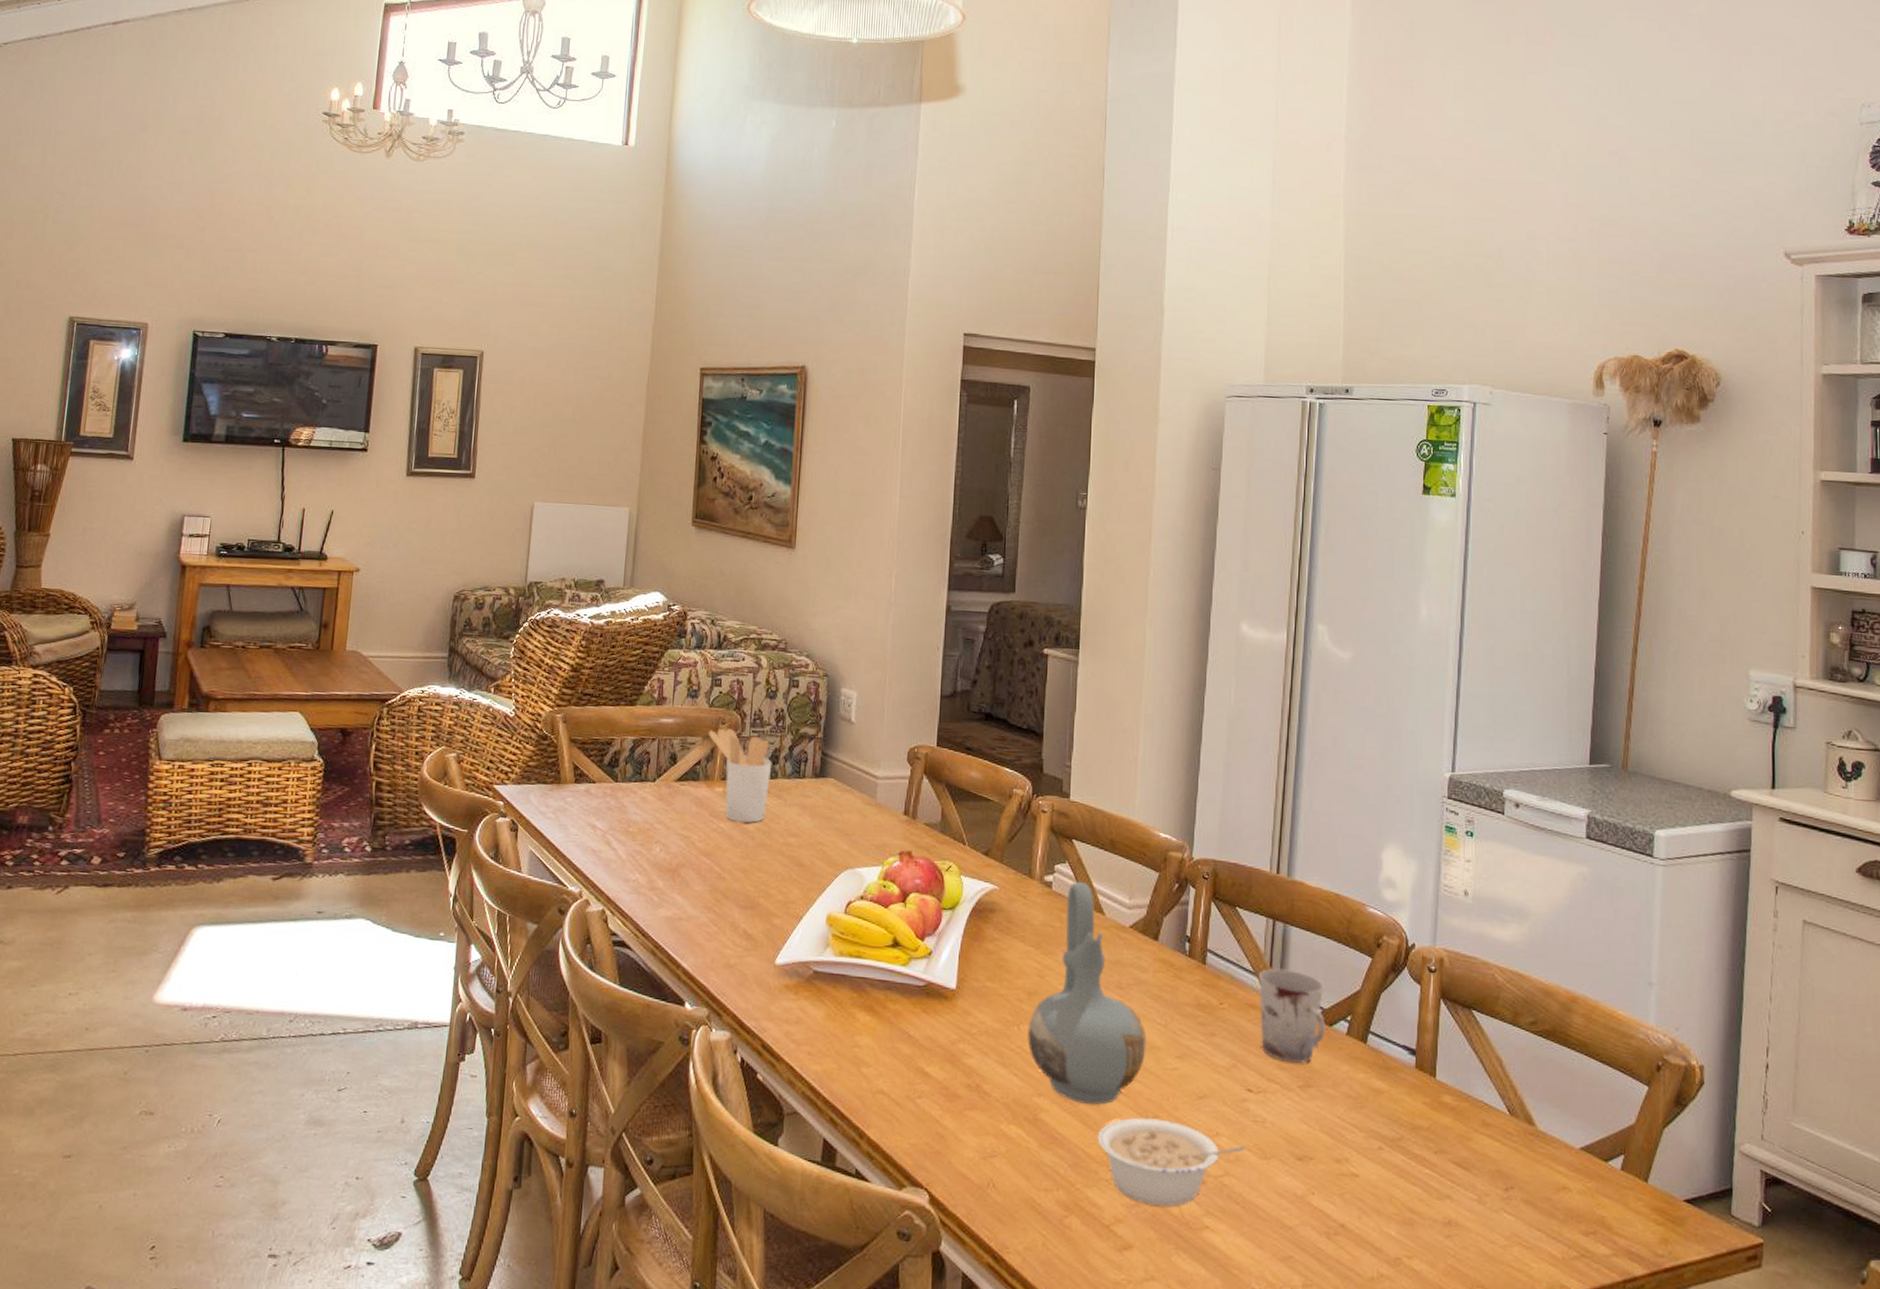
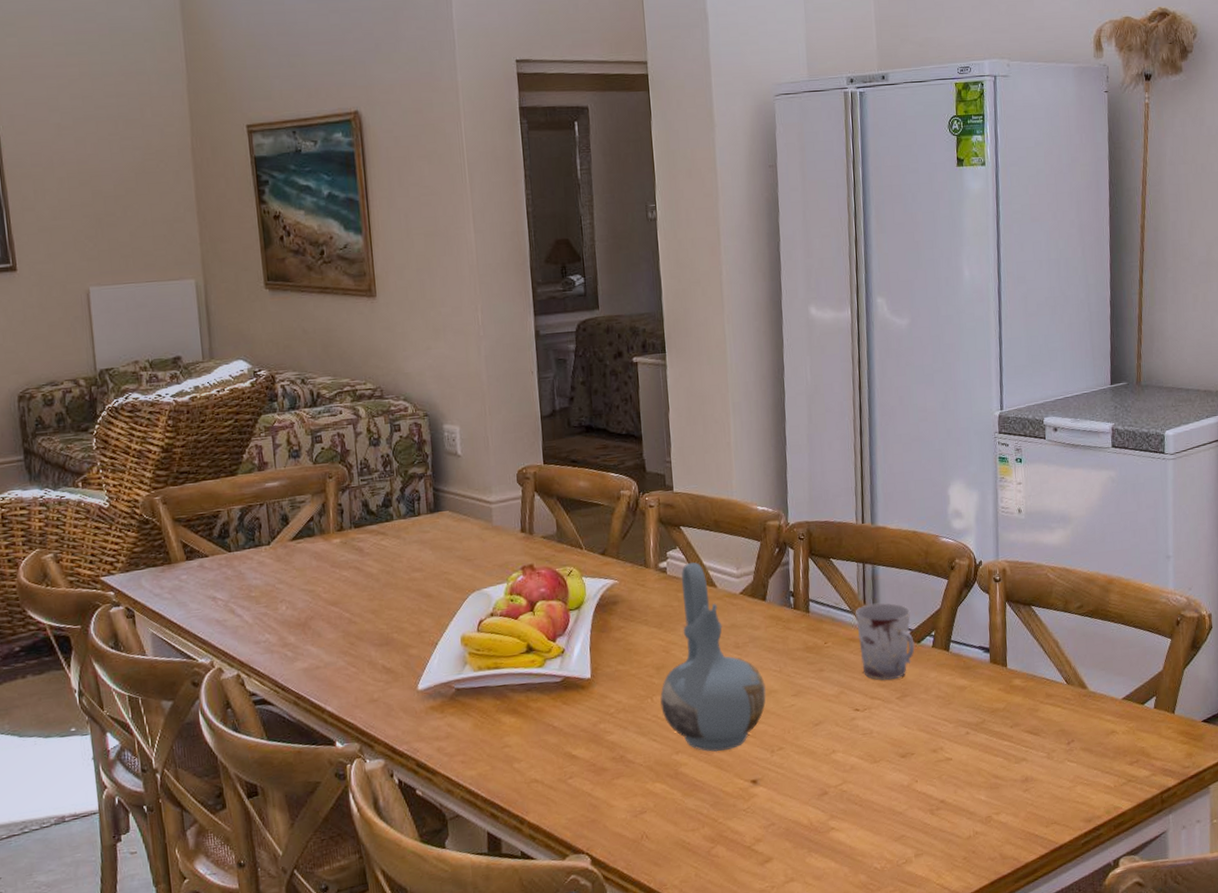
utensil holder: present [708,728,772,823] -> none [316,481,387,569]
legume: present [1097,1117,1245,1207] -> none [732,749,858,822]

